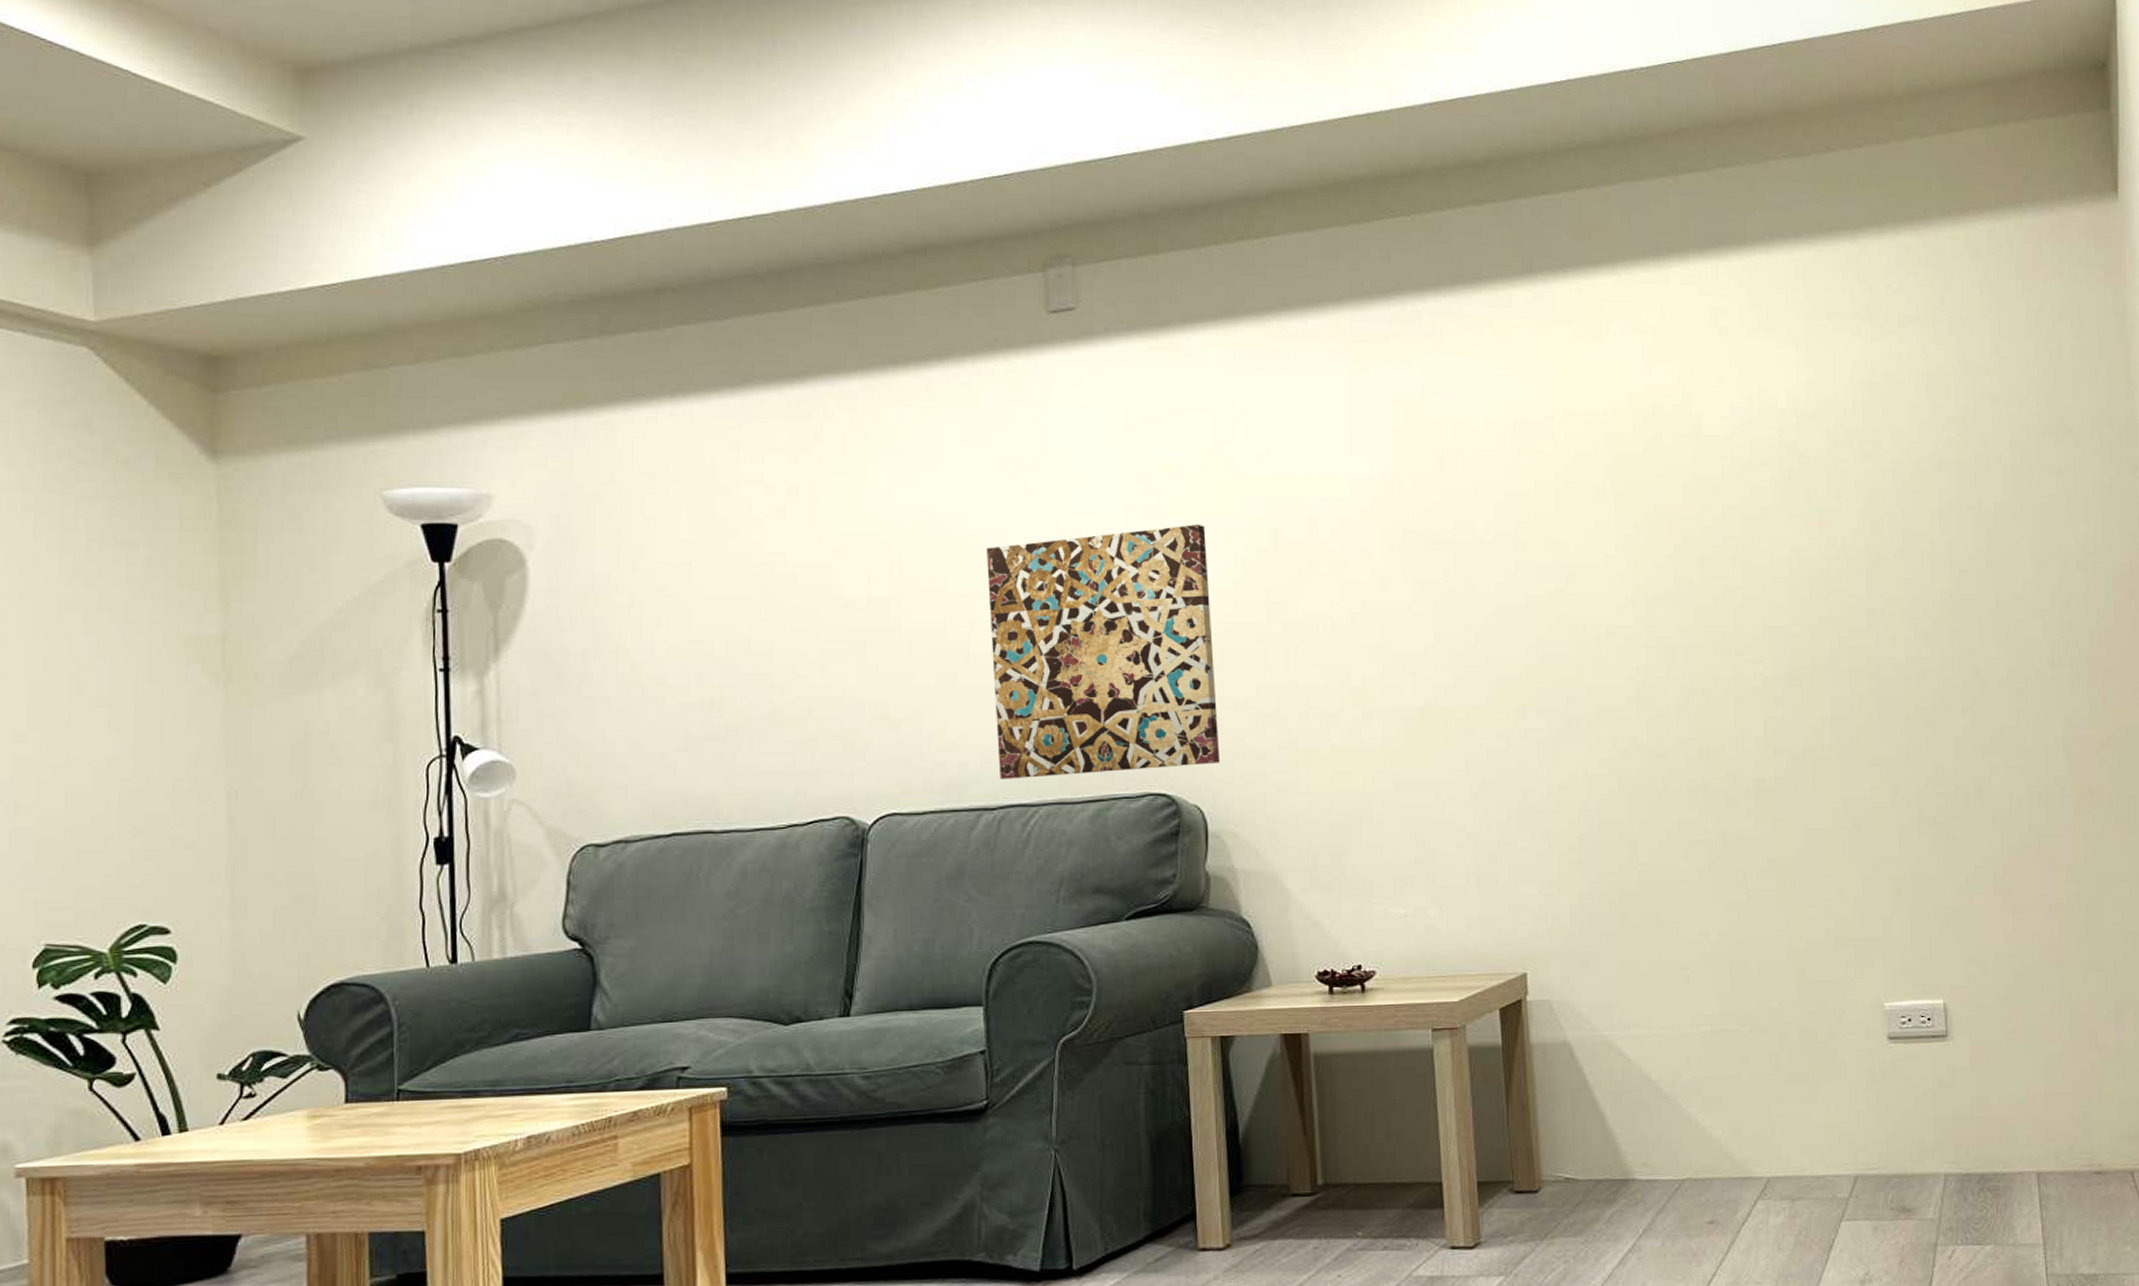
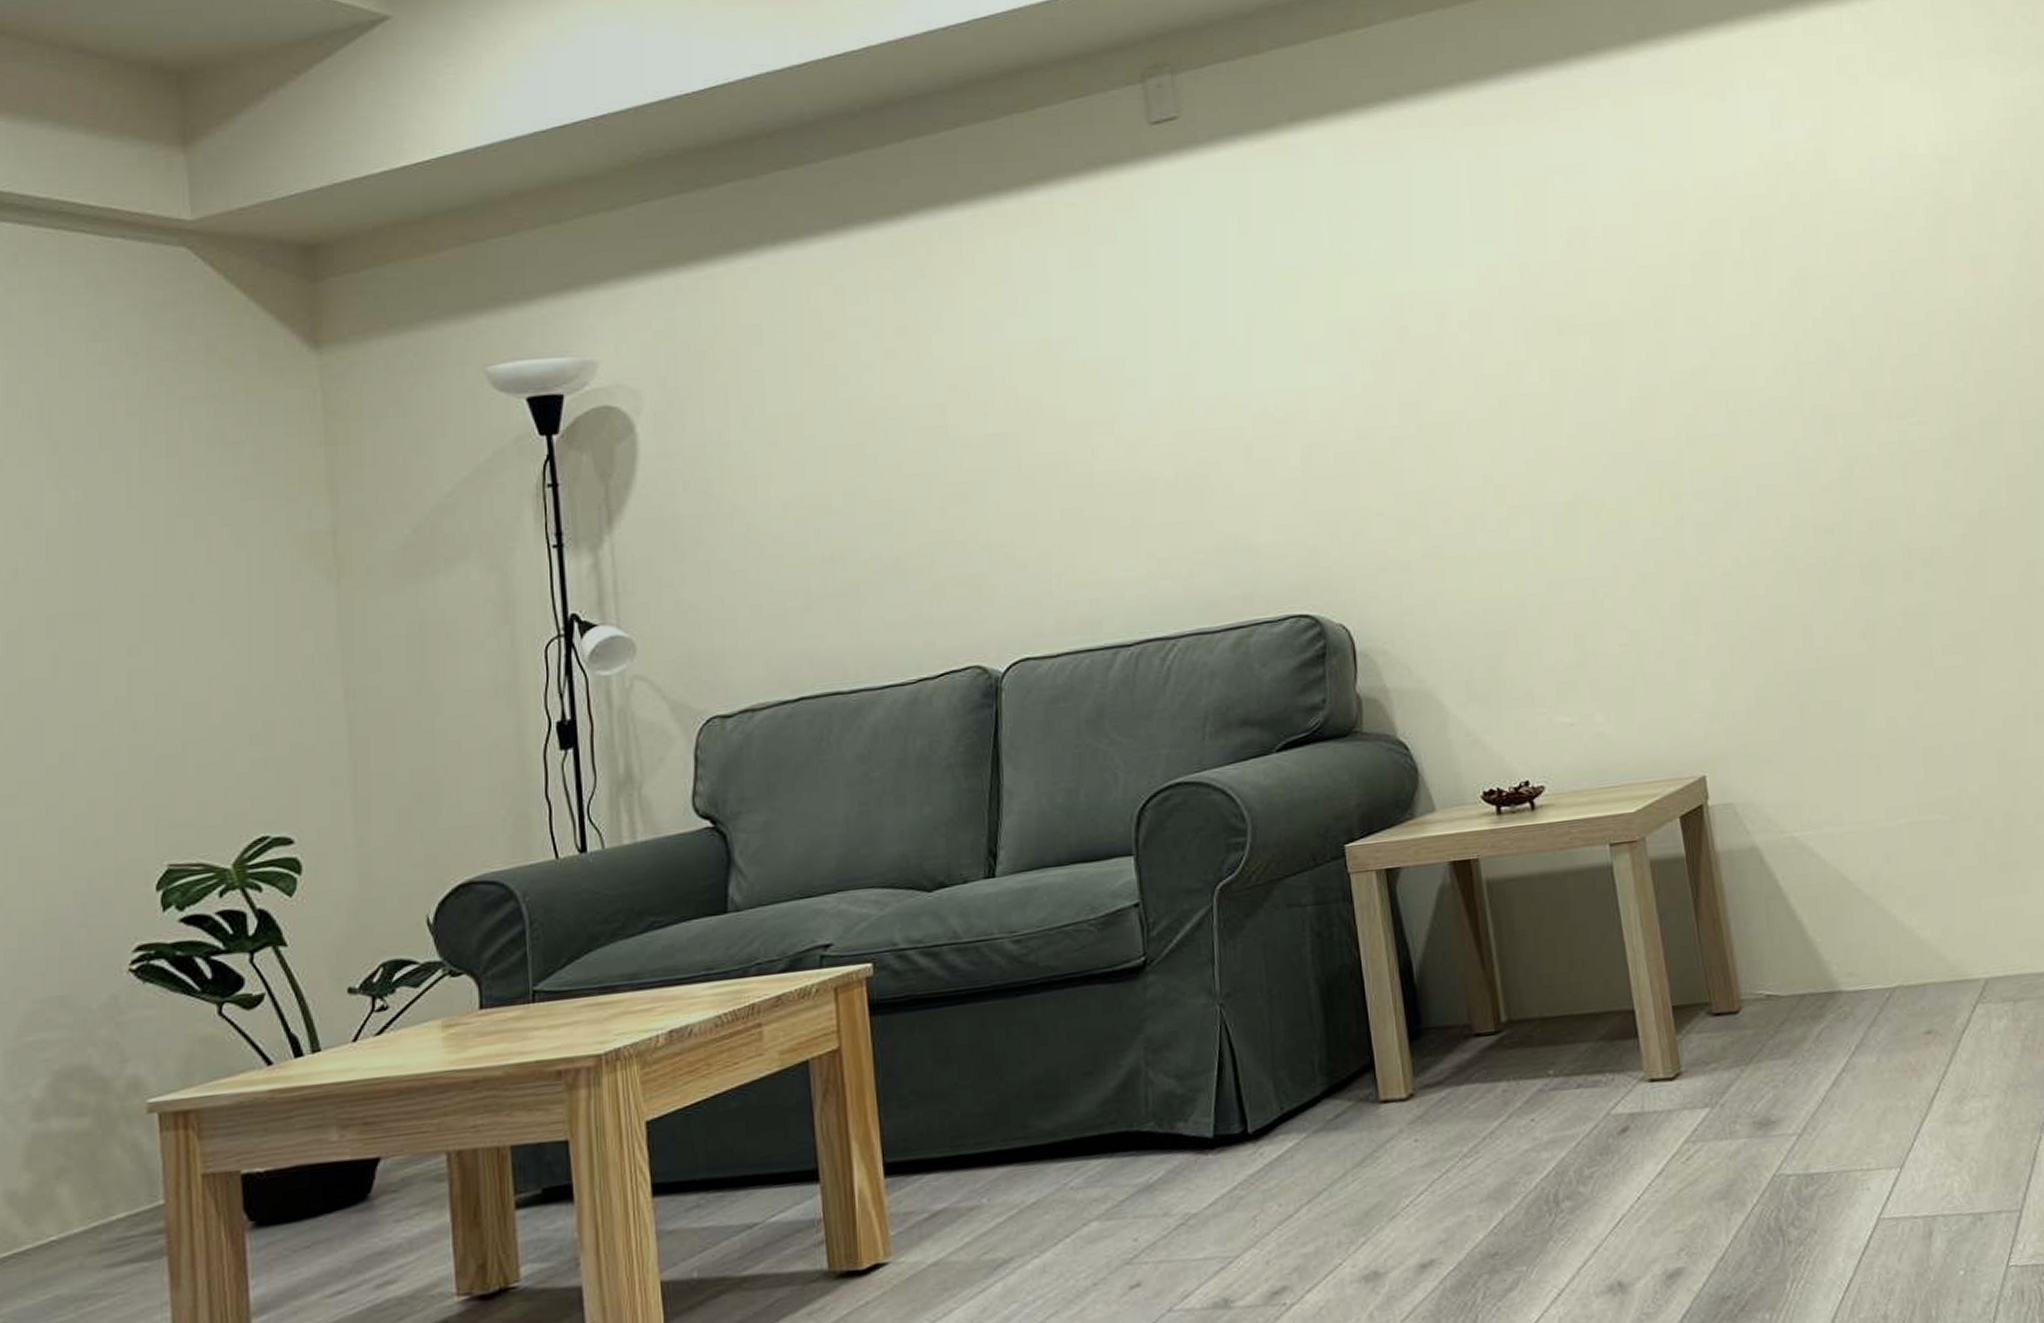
wall art: present [986,523,1219,779] -> none [1103,328,1362,614]

